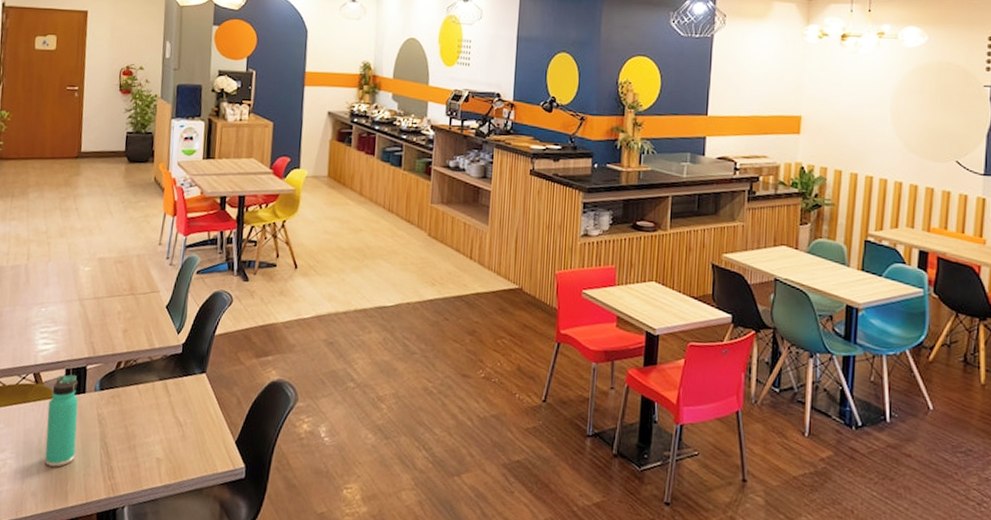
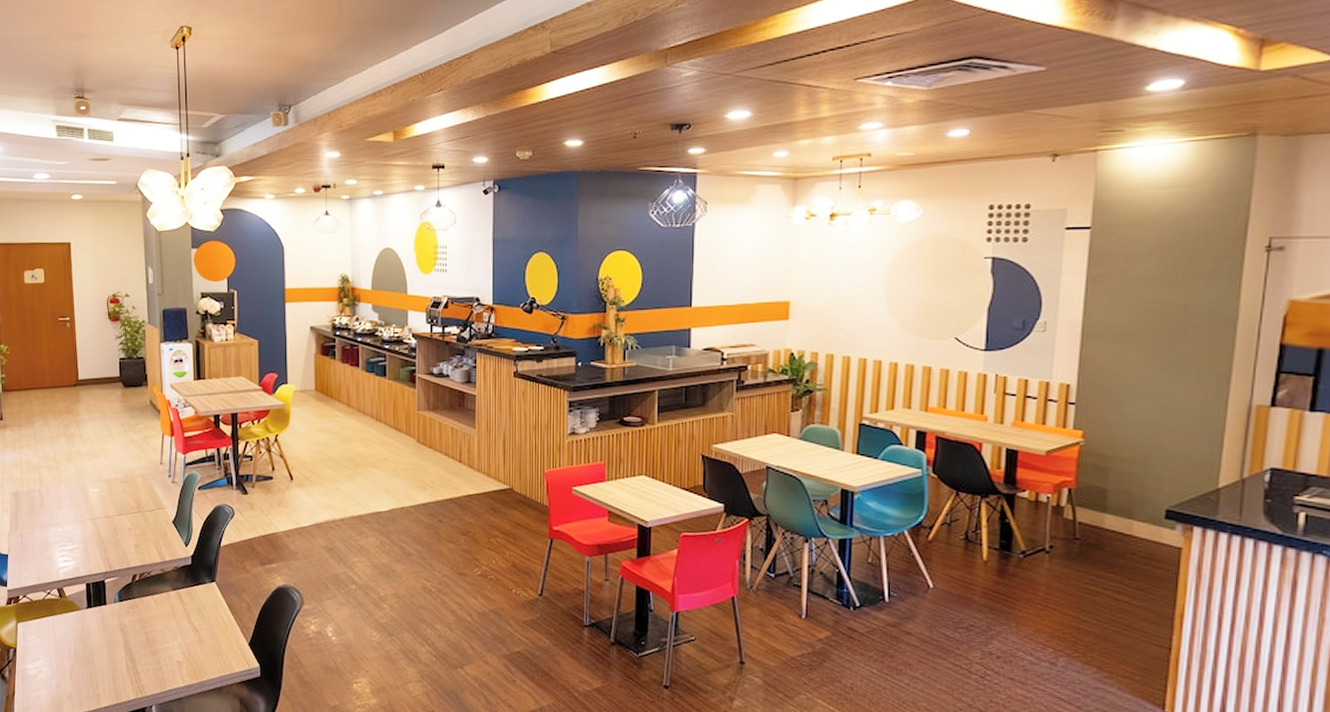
thermos bottle: present [45,374,79,467] -> none [74,588,102,673]

